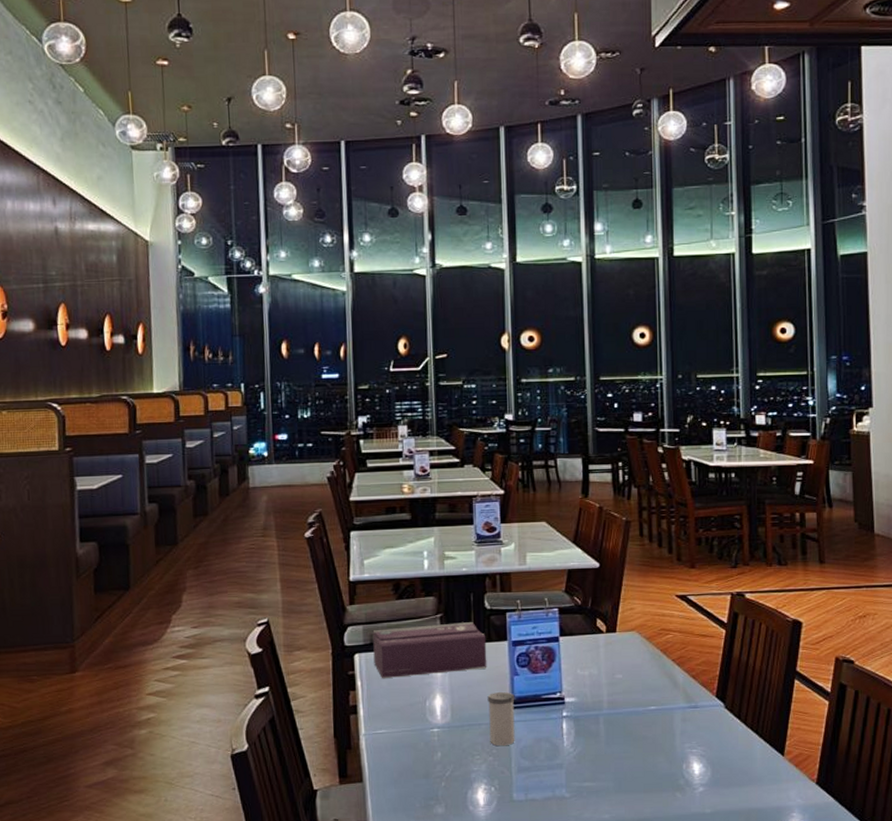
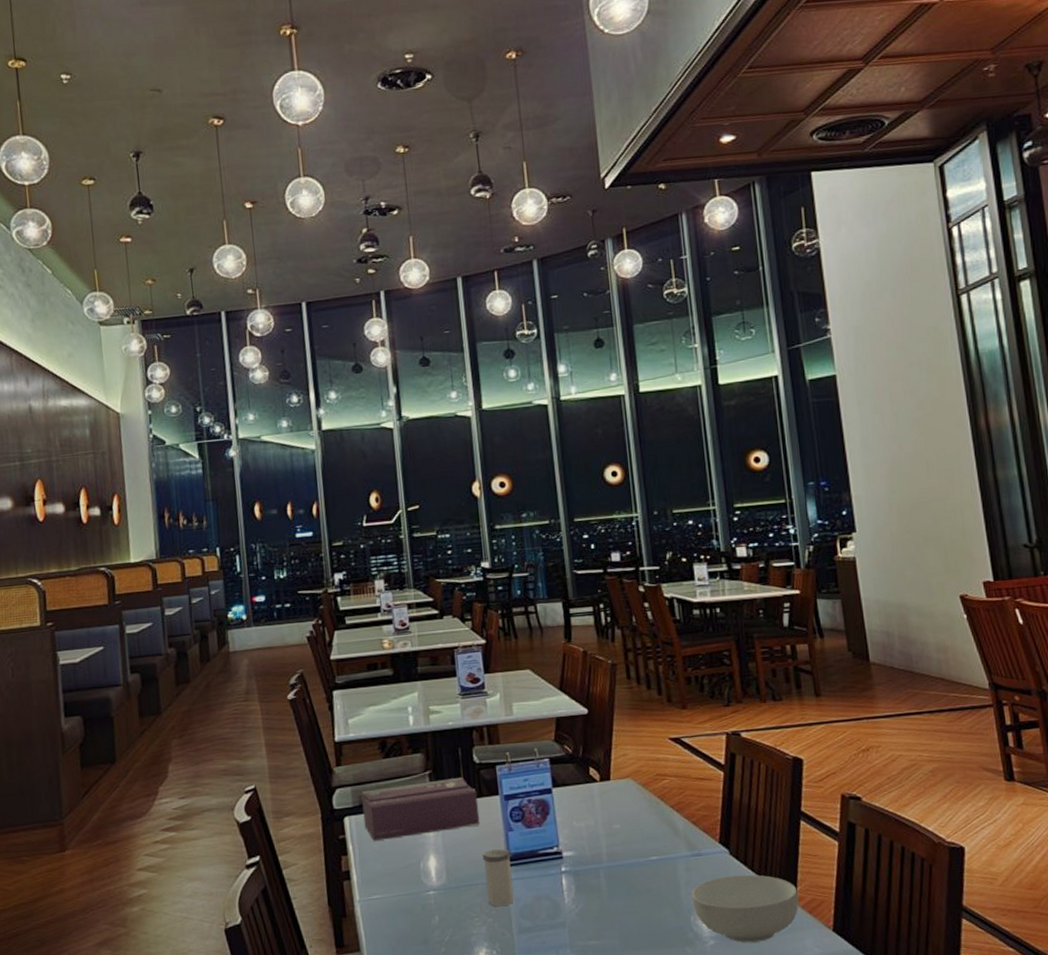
cereal bowl: none [686,727,786,791] -> present [691,874,799,943]

